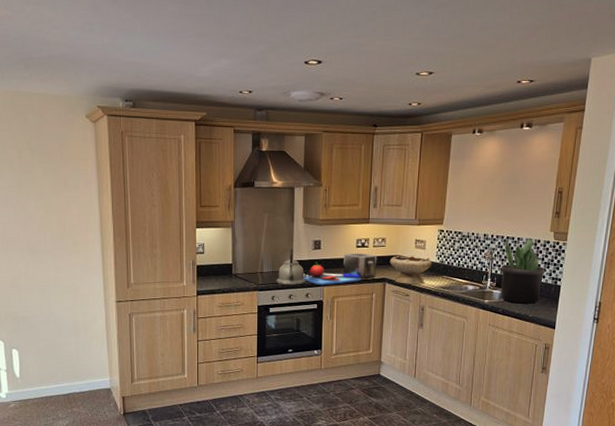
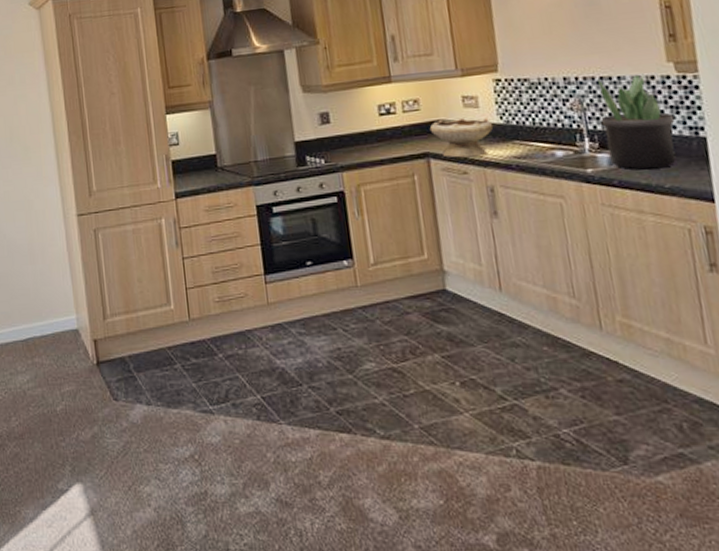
kettle: present [276,248,306,285] -> none [276,126,318,176]
chopping board: present [303,262,362,286] -> none [312,140,395,171]
toaster: present [343,253,376,279] -> none [363,122,414,156]

